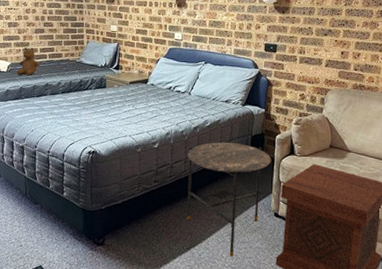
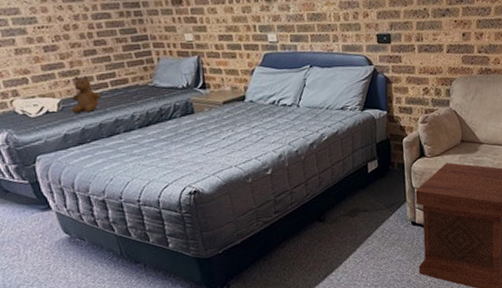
side table: present [187,142,271,257] -> none [307,154,401,276]

